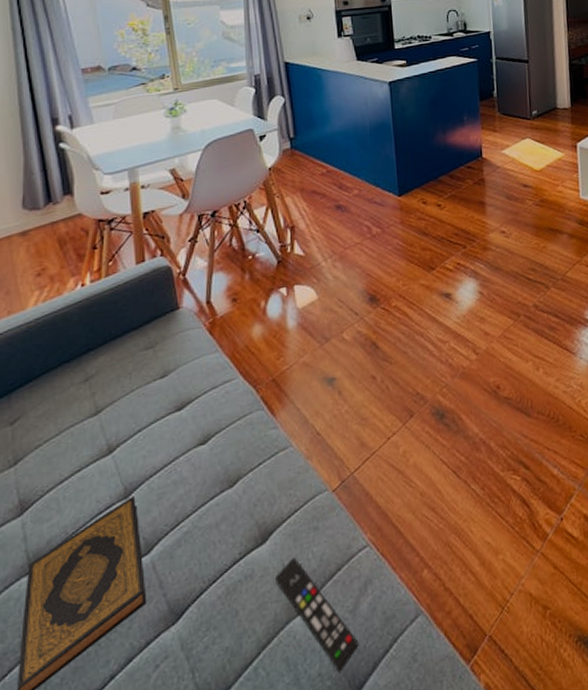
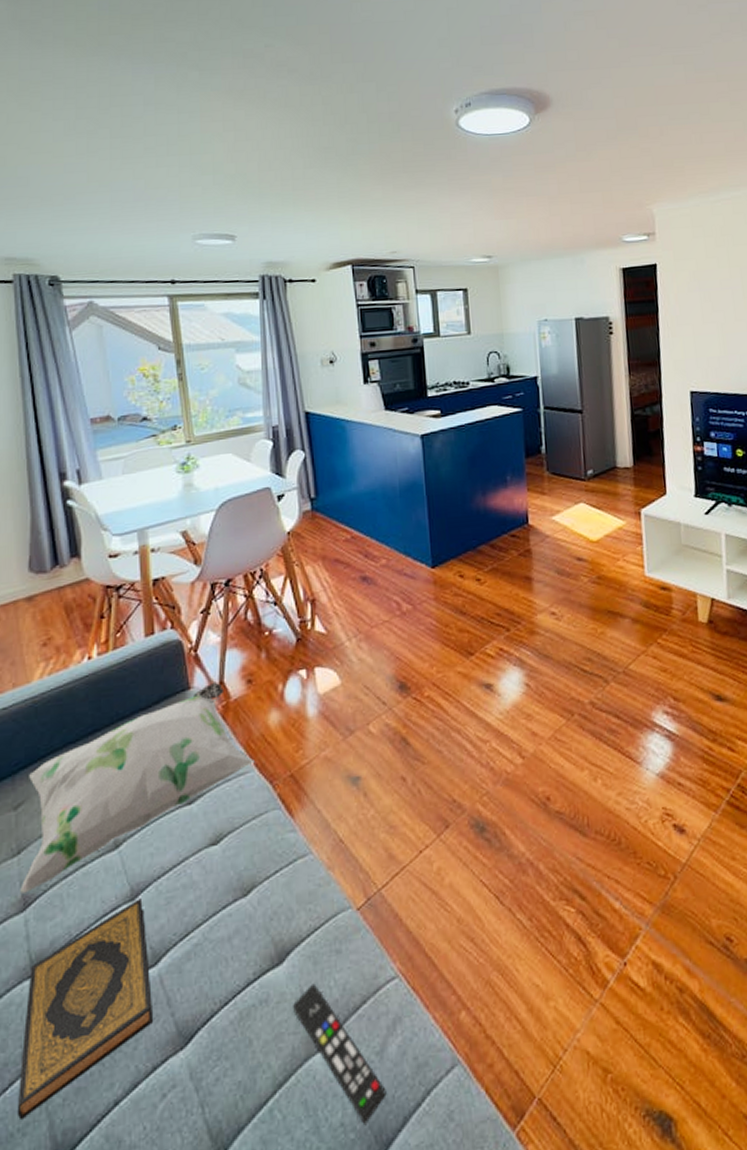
decorative pillow: none [17,301,240,500] -> present [20,682,255,894]

